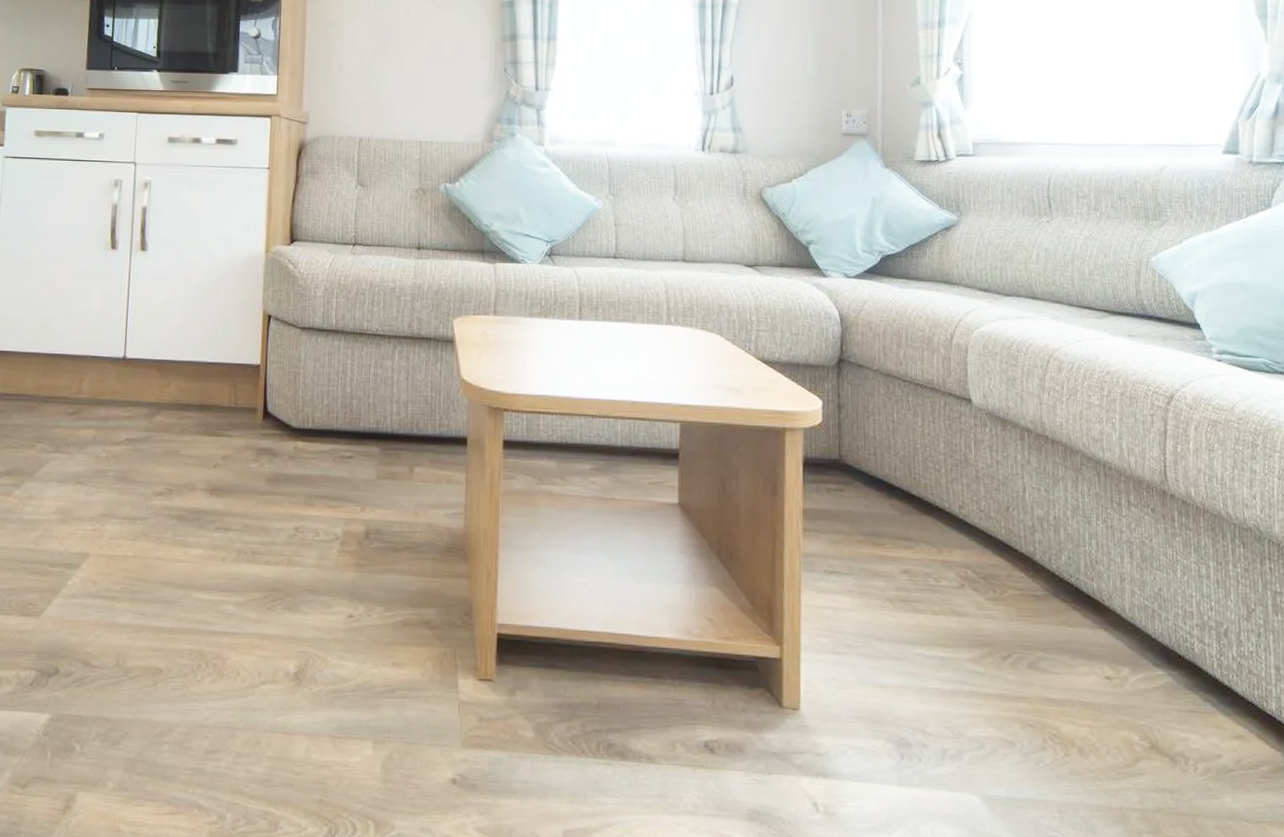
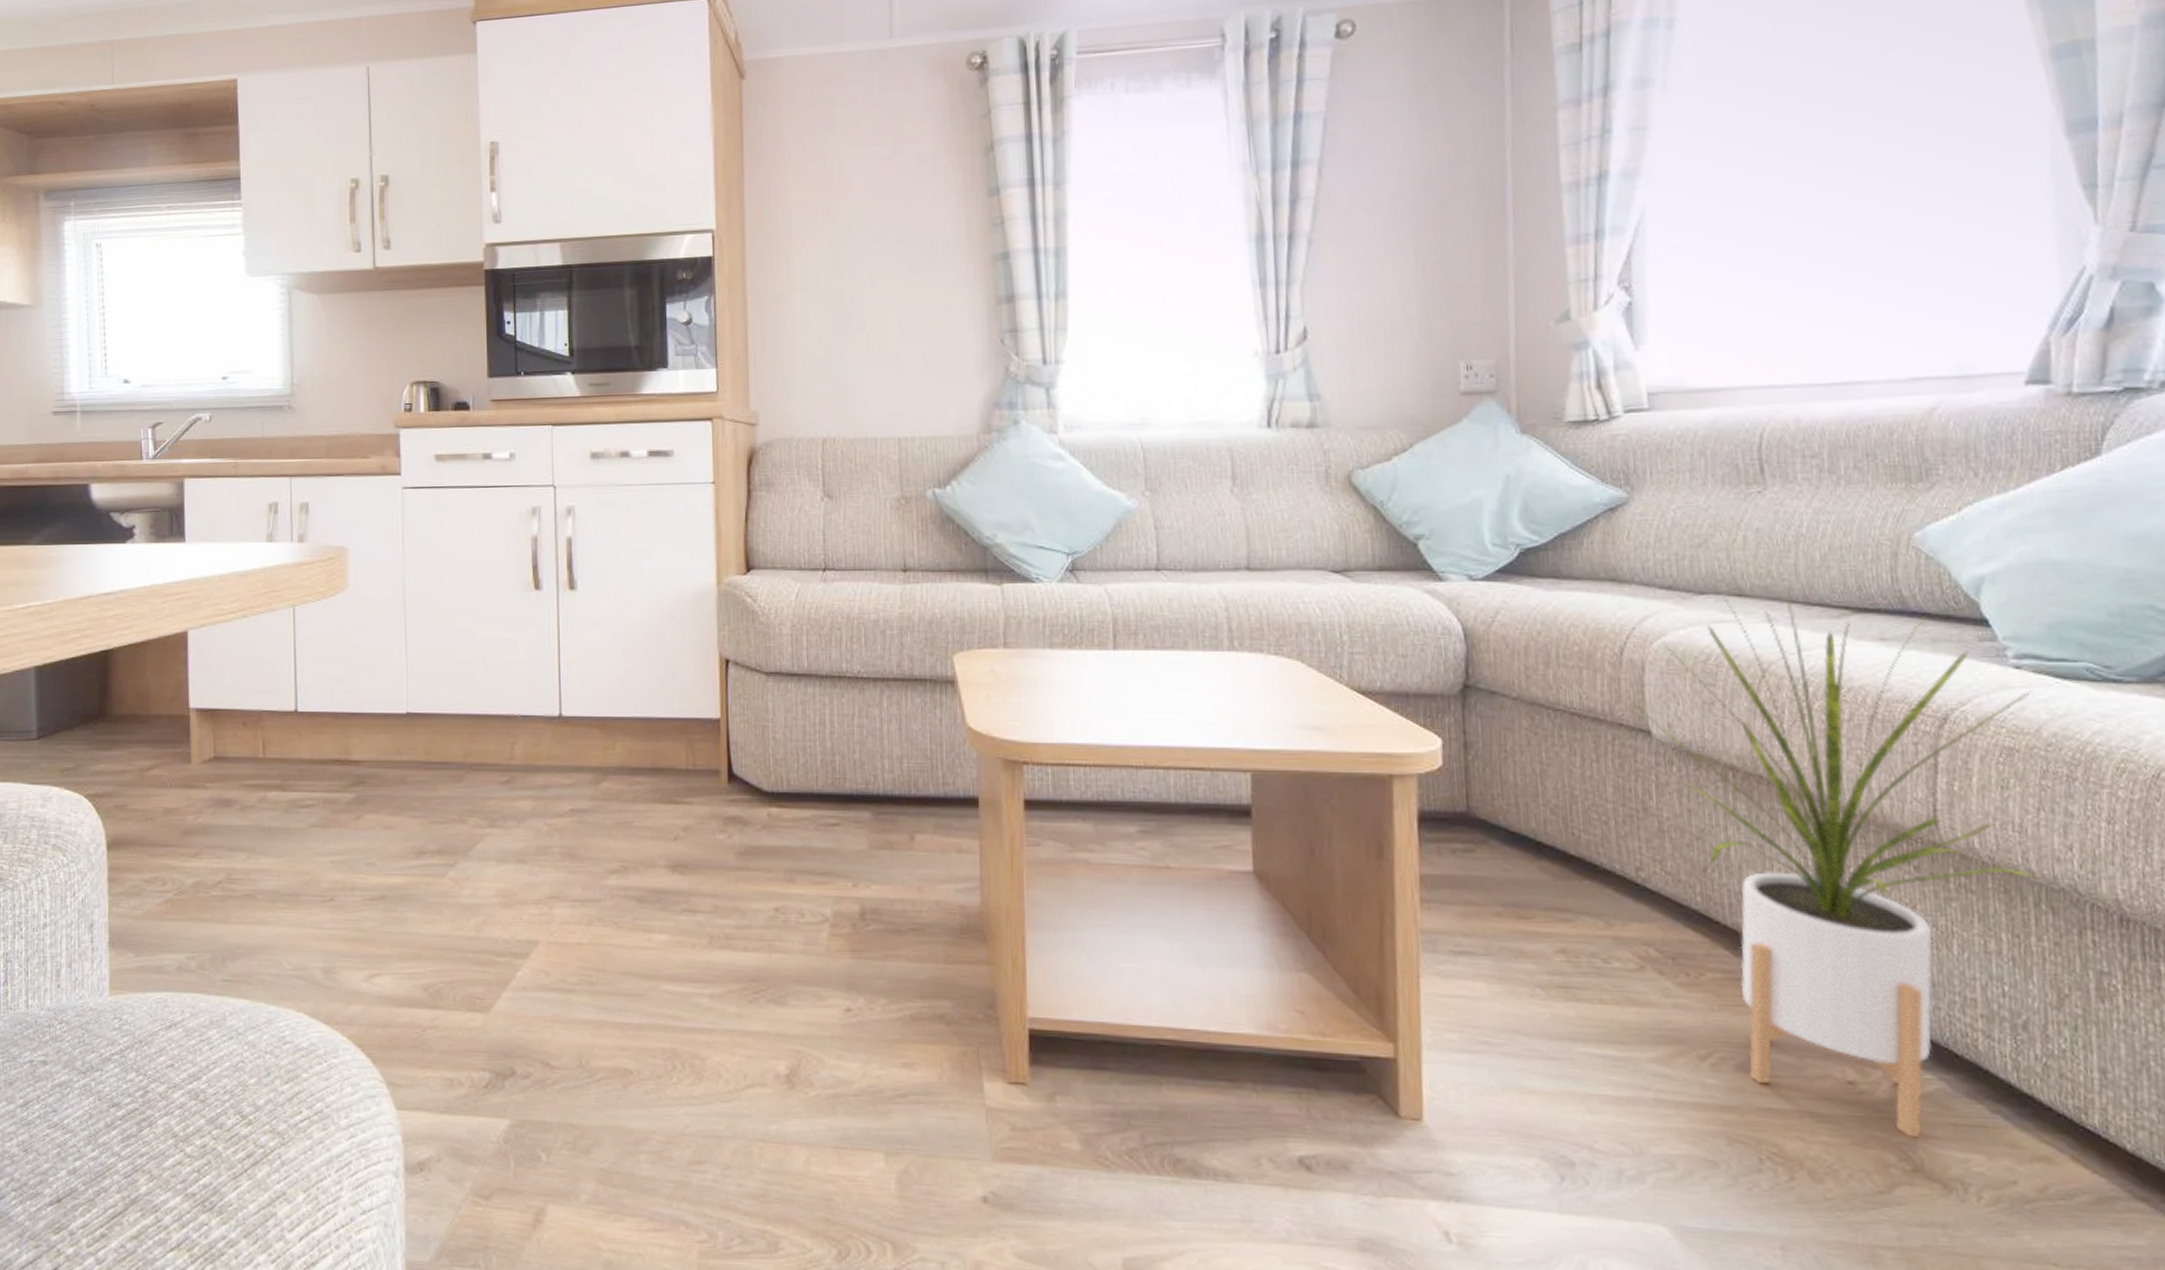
house plant: none [957,299,1233,722] -> present [1630,596,2038,1138]

